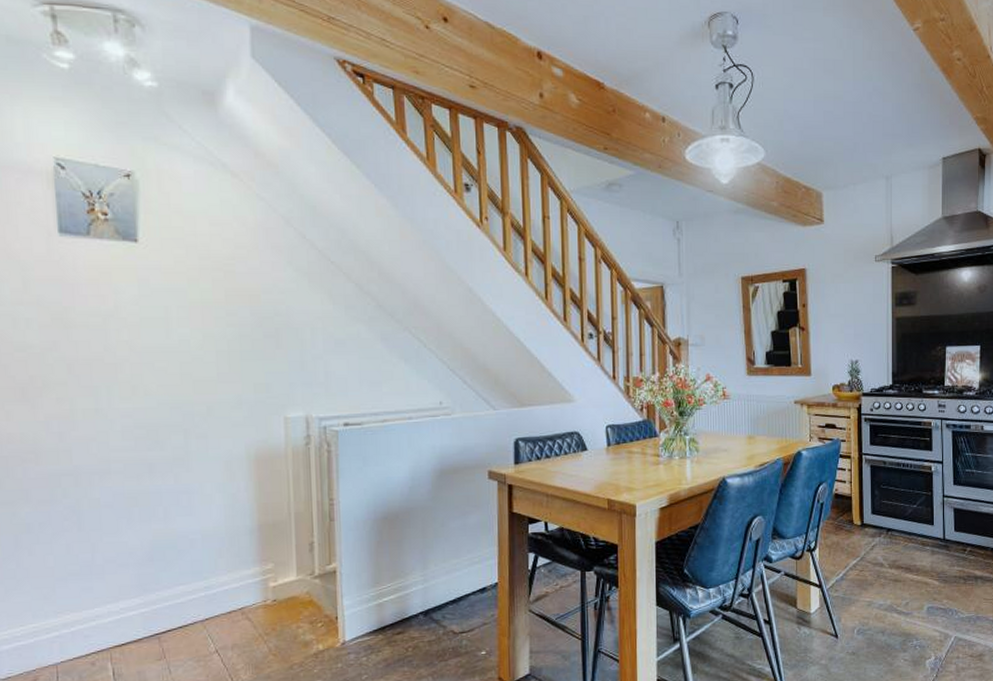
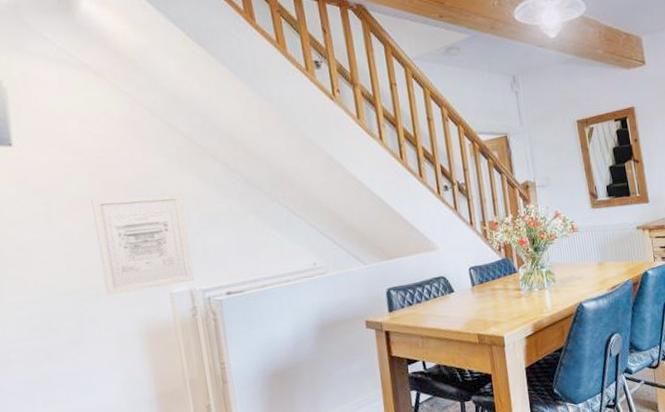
wall art: none [213,307,312,413] -> present [91,193,195,296]

